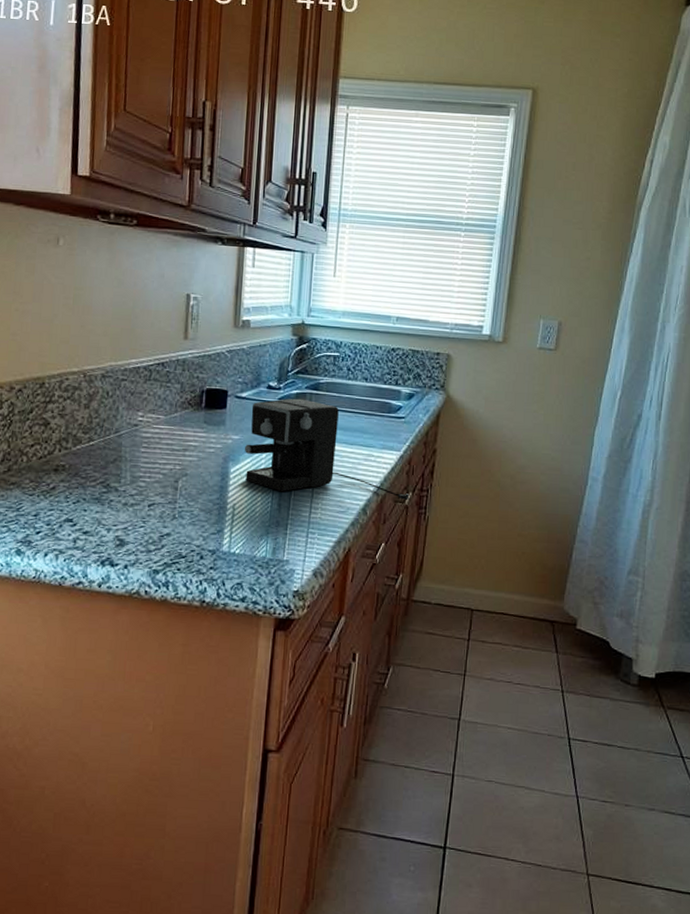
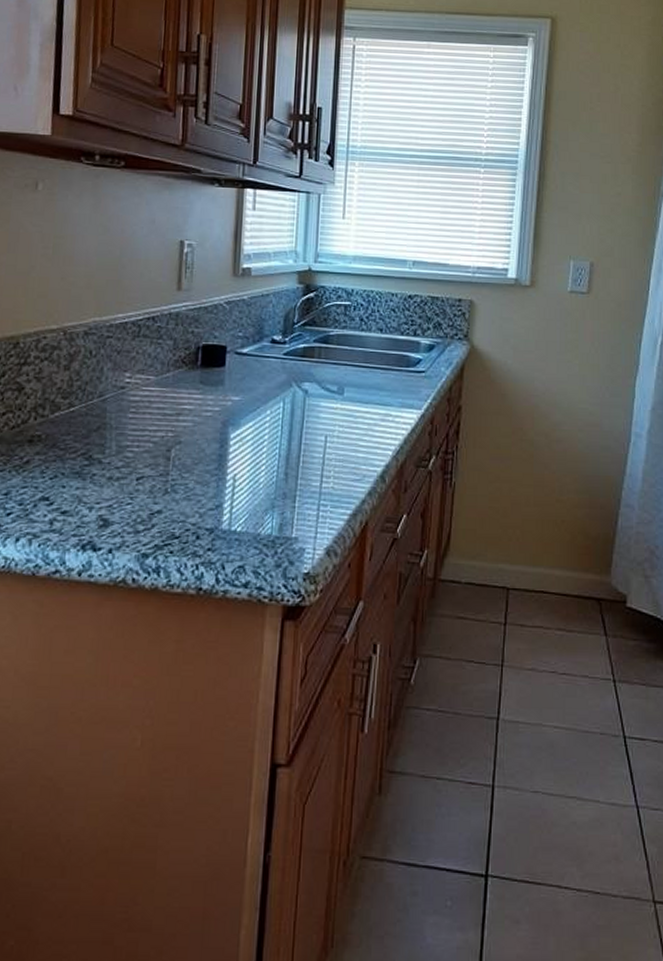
coffee maker: present [245,398,410,500] -> none [246,353,433,464]

